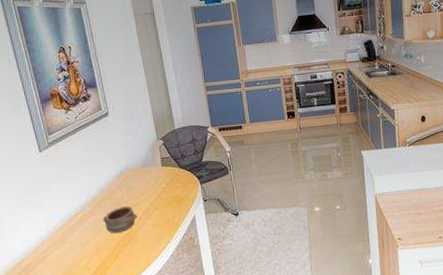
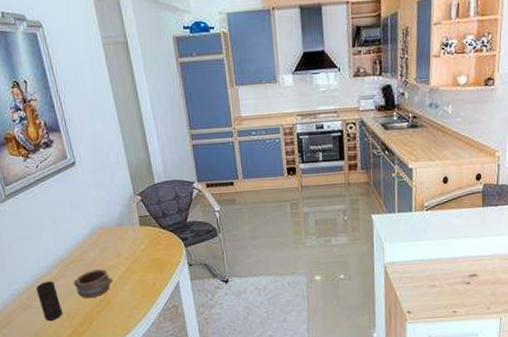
candle: none [70,218,93,255] -> present [36,281,63,321]

